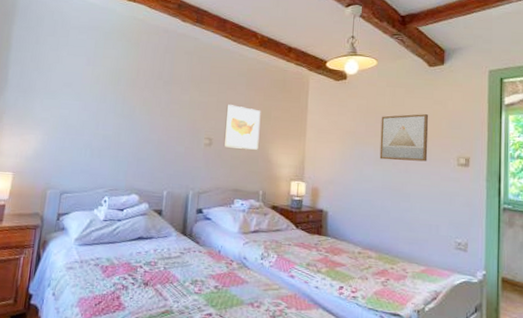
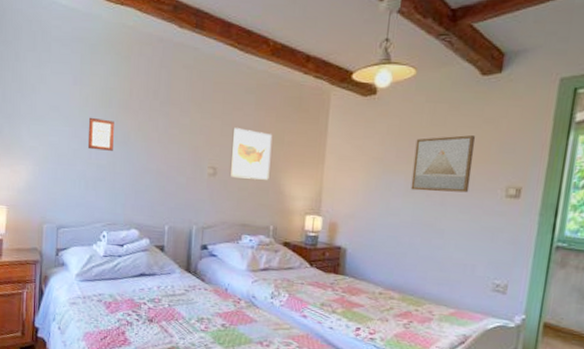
picture frame: none [95,93,122,123] -> present [87,117,114,151]

